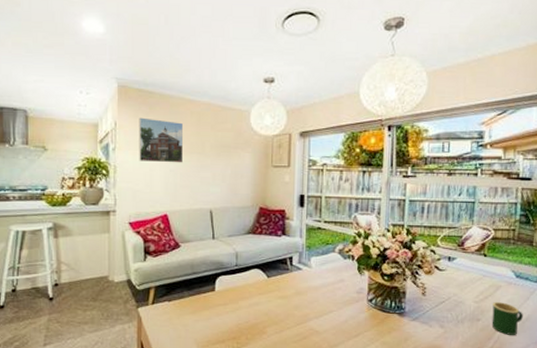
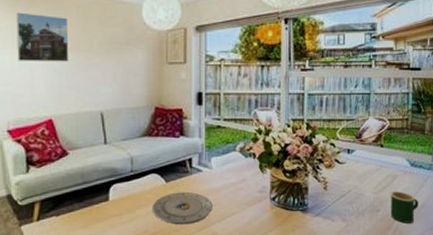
plate: none [253,287,311,318] -> present [152,191,213,225]

